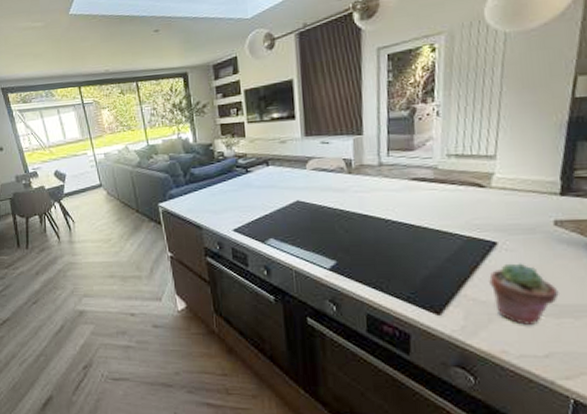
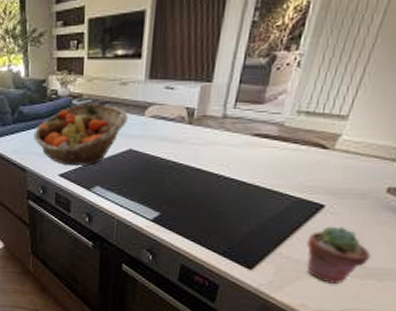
fruit basket: none [205,161,292,220] -> present [33,103,129,166]

